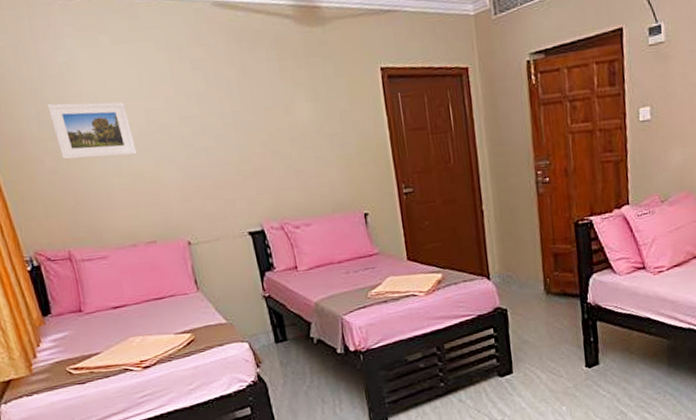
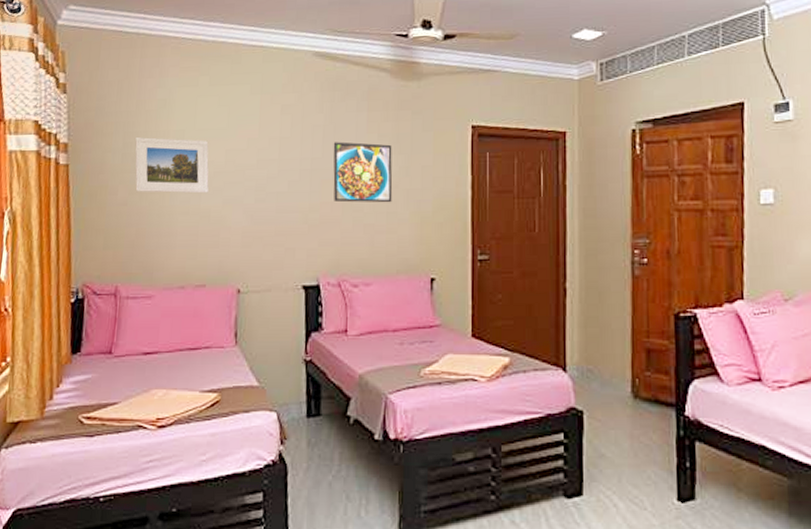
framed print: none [250,92,318,152] -> present [333,141,393,203]

